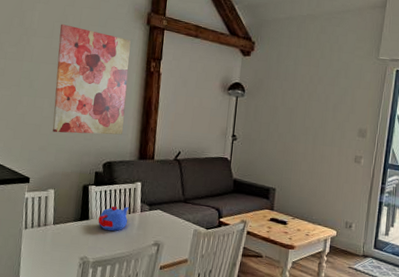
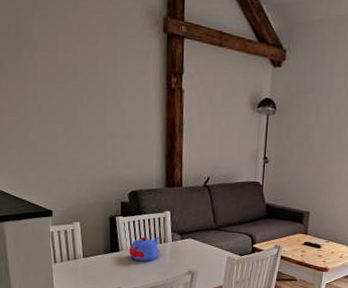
wall art: present [52,24,131,135] -> none [64,34,147,162]

